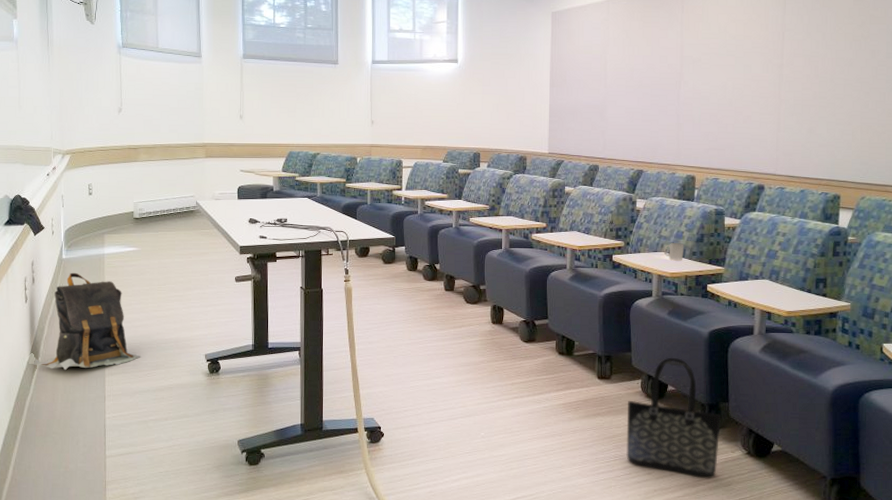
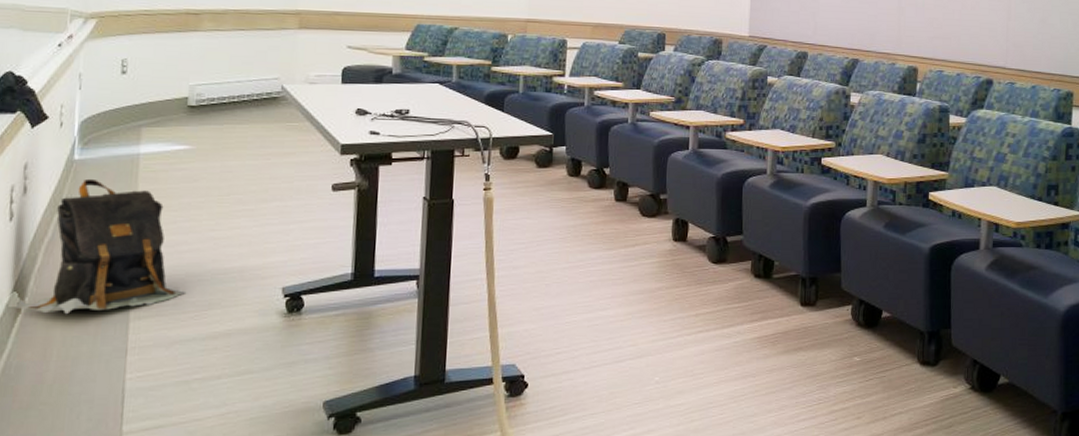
tote bag: present [626,357,722,477] -> none [832,277,943,419]
cup: present [664,243,685,262] -> none [881,144,904,166]

